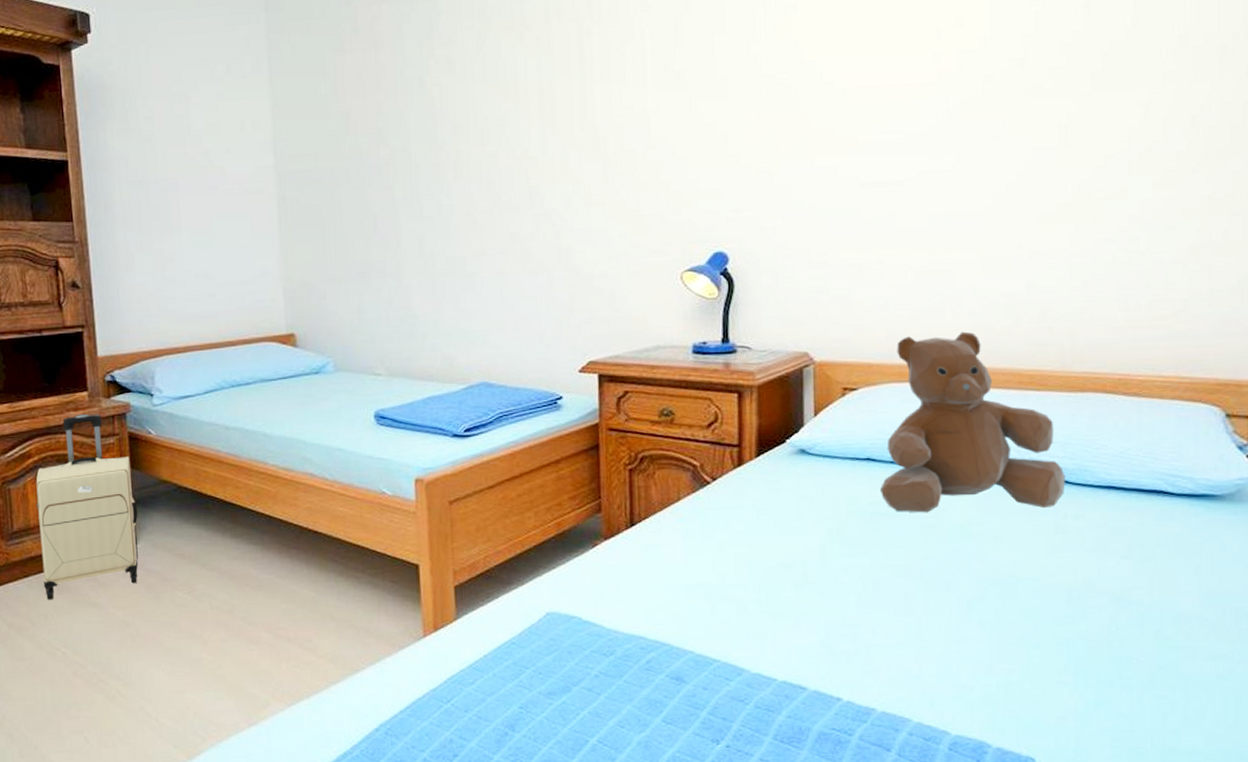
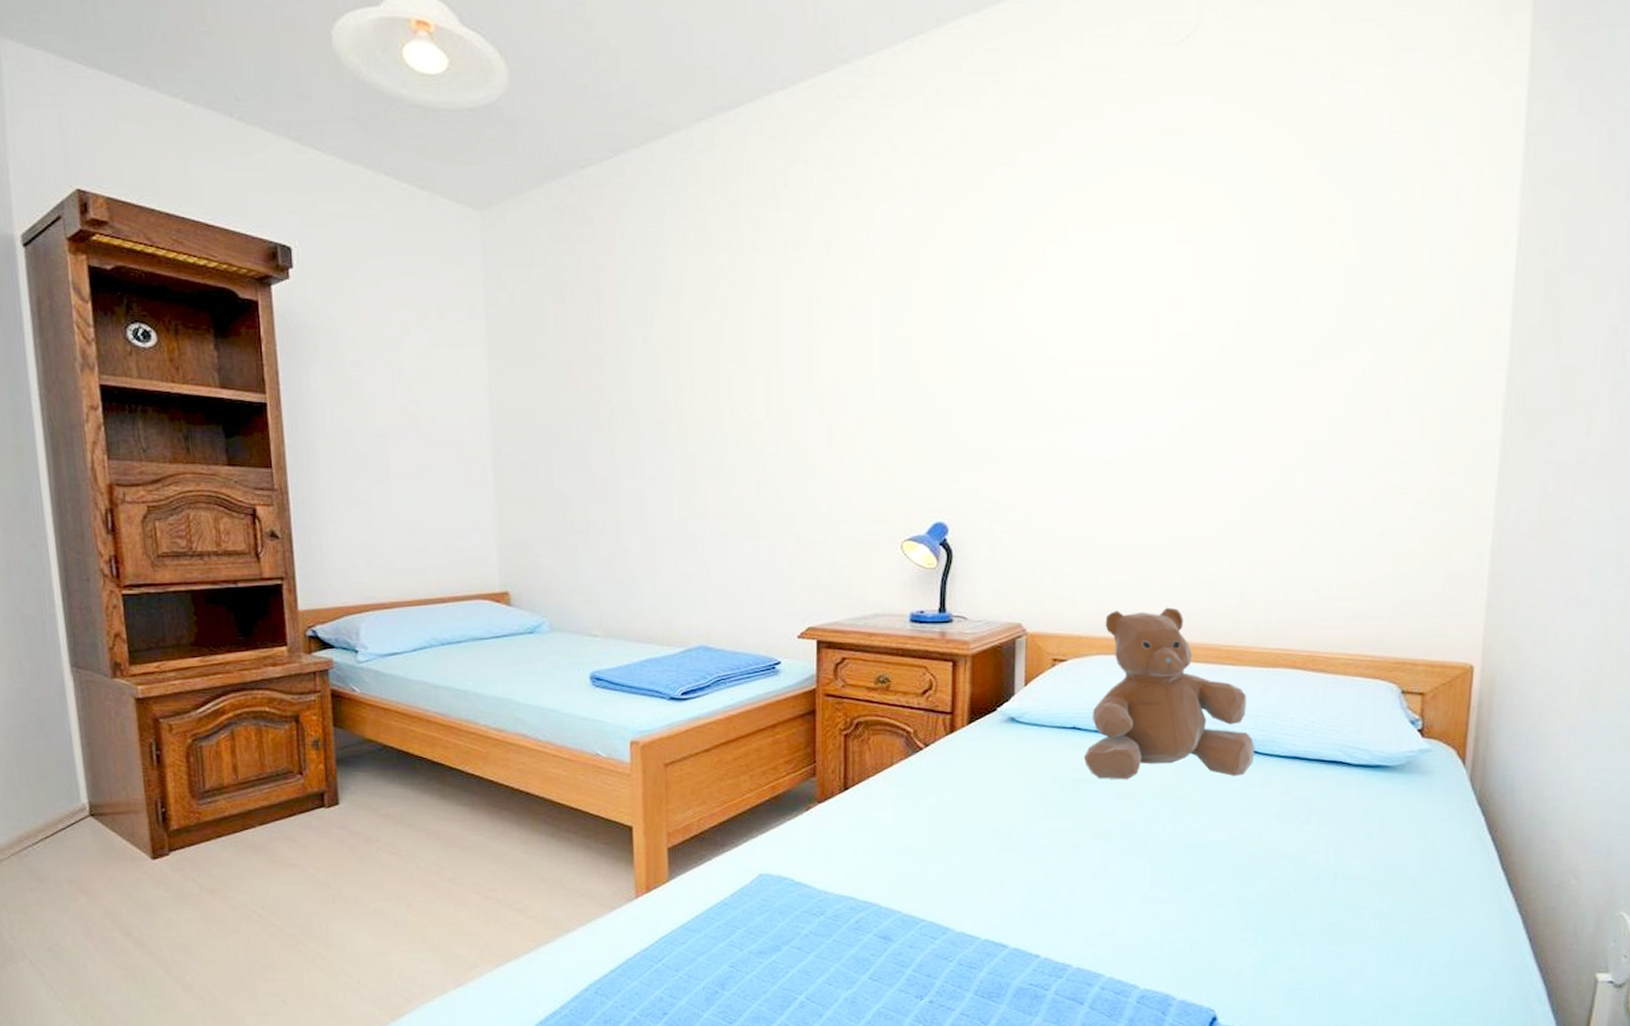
suitcase: present [36,413,139,600] -> none [230,669,341,861]

